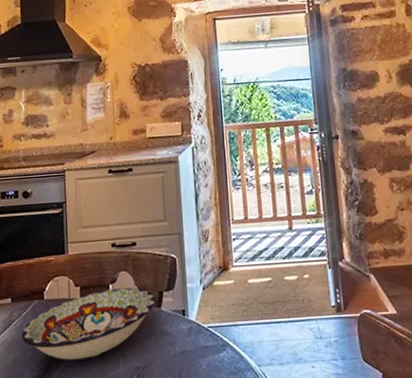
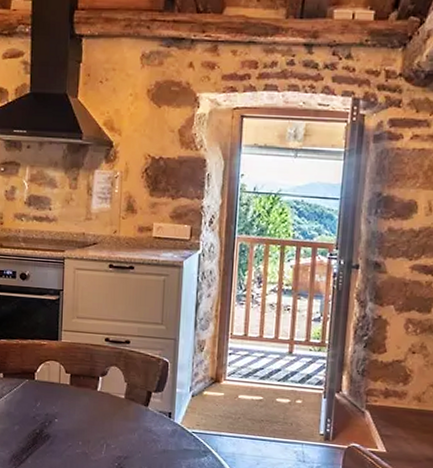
bowl: present [21,287,156,360] -> none [10,381,144,441]

